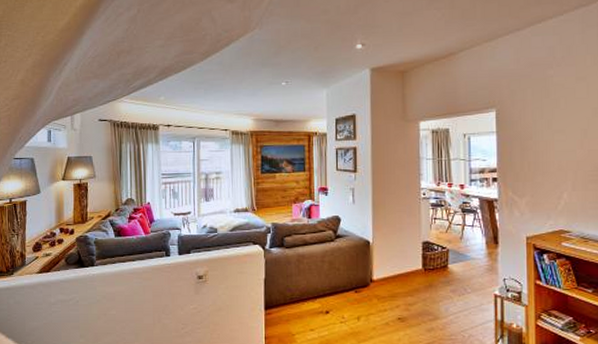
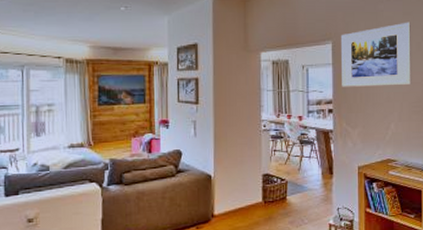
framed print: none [505,87,588,155] -> present [340,22,412,87]

